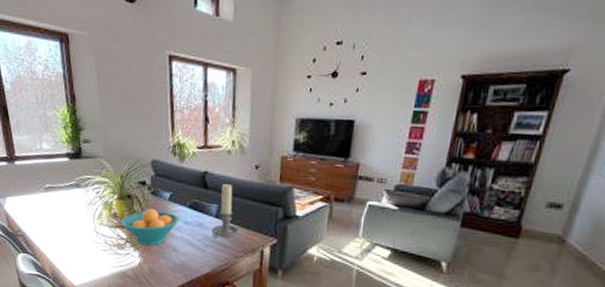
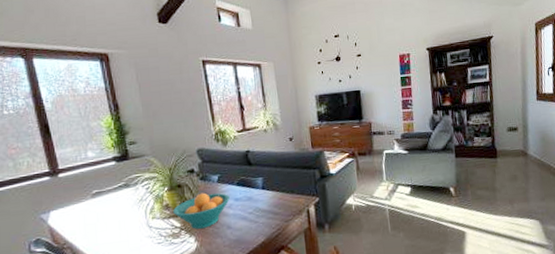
candle holder: present [211,184,240,239] -> none [260,158,286,209]

